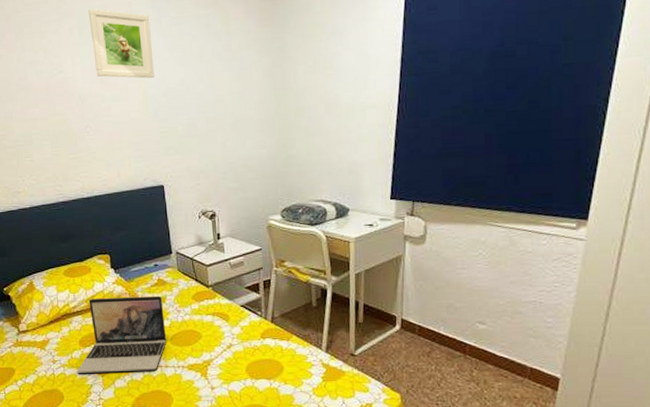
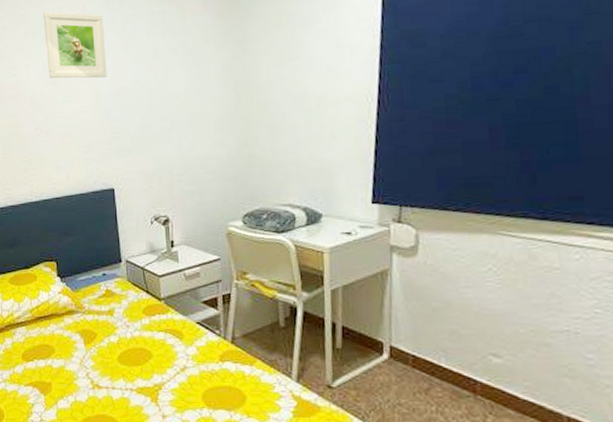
laptop: present [77,295,167,373] -> none [19,308,114,392]

